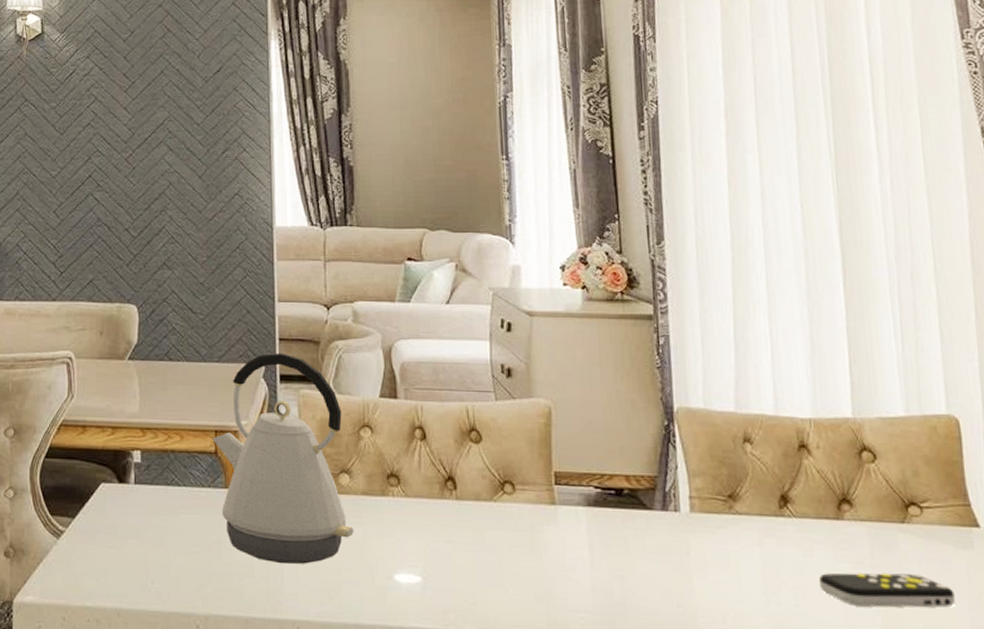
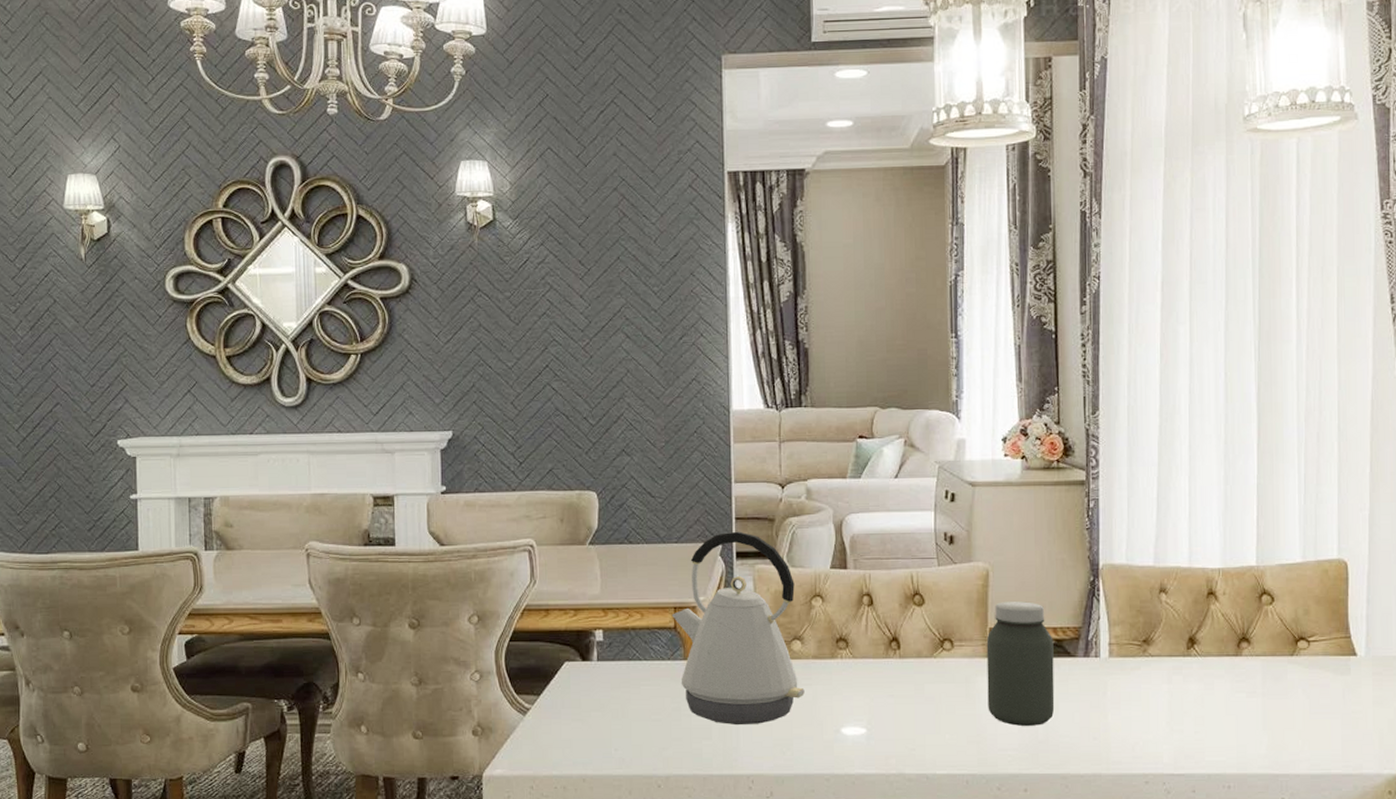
jar: none [551,443,632,586] -> present [986,602,1055,726]
remote control: present [819,572,955,608] -> none [1217,698,1331,729]

